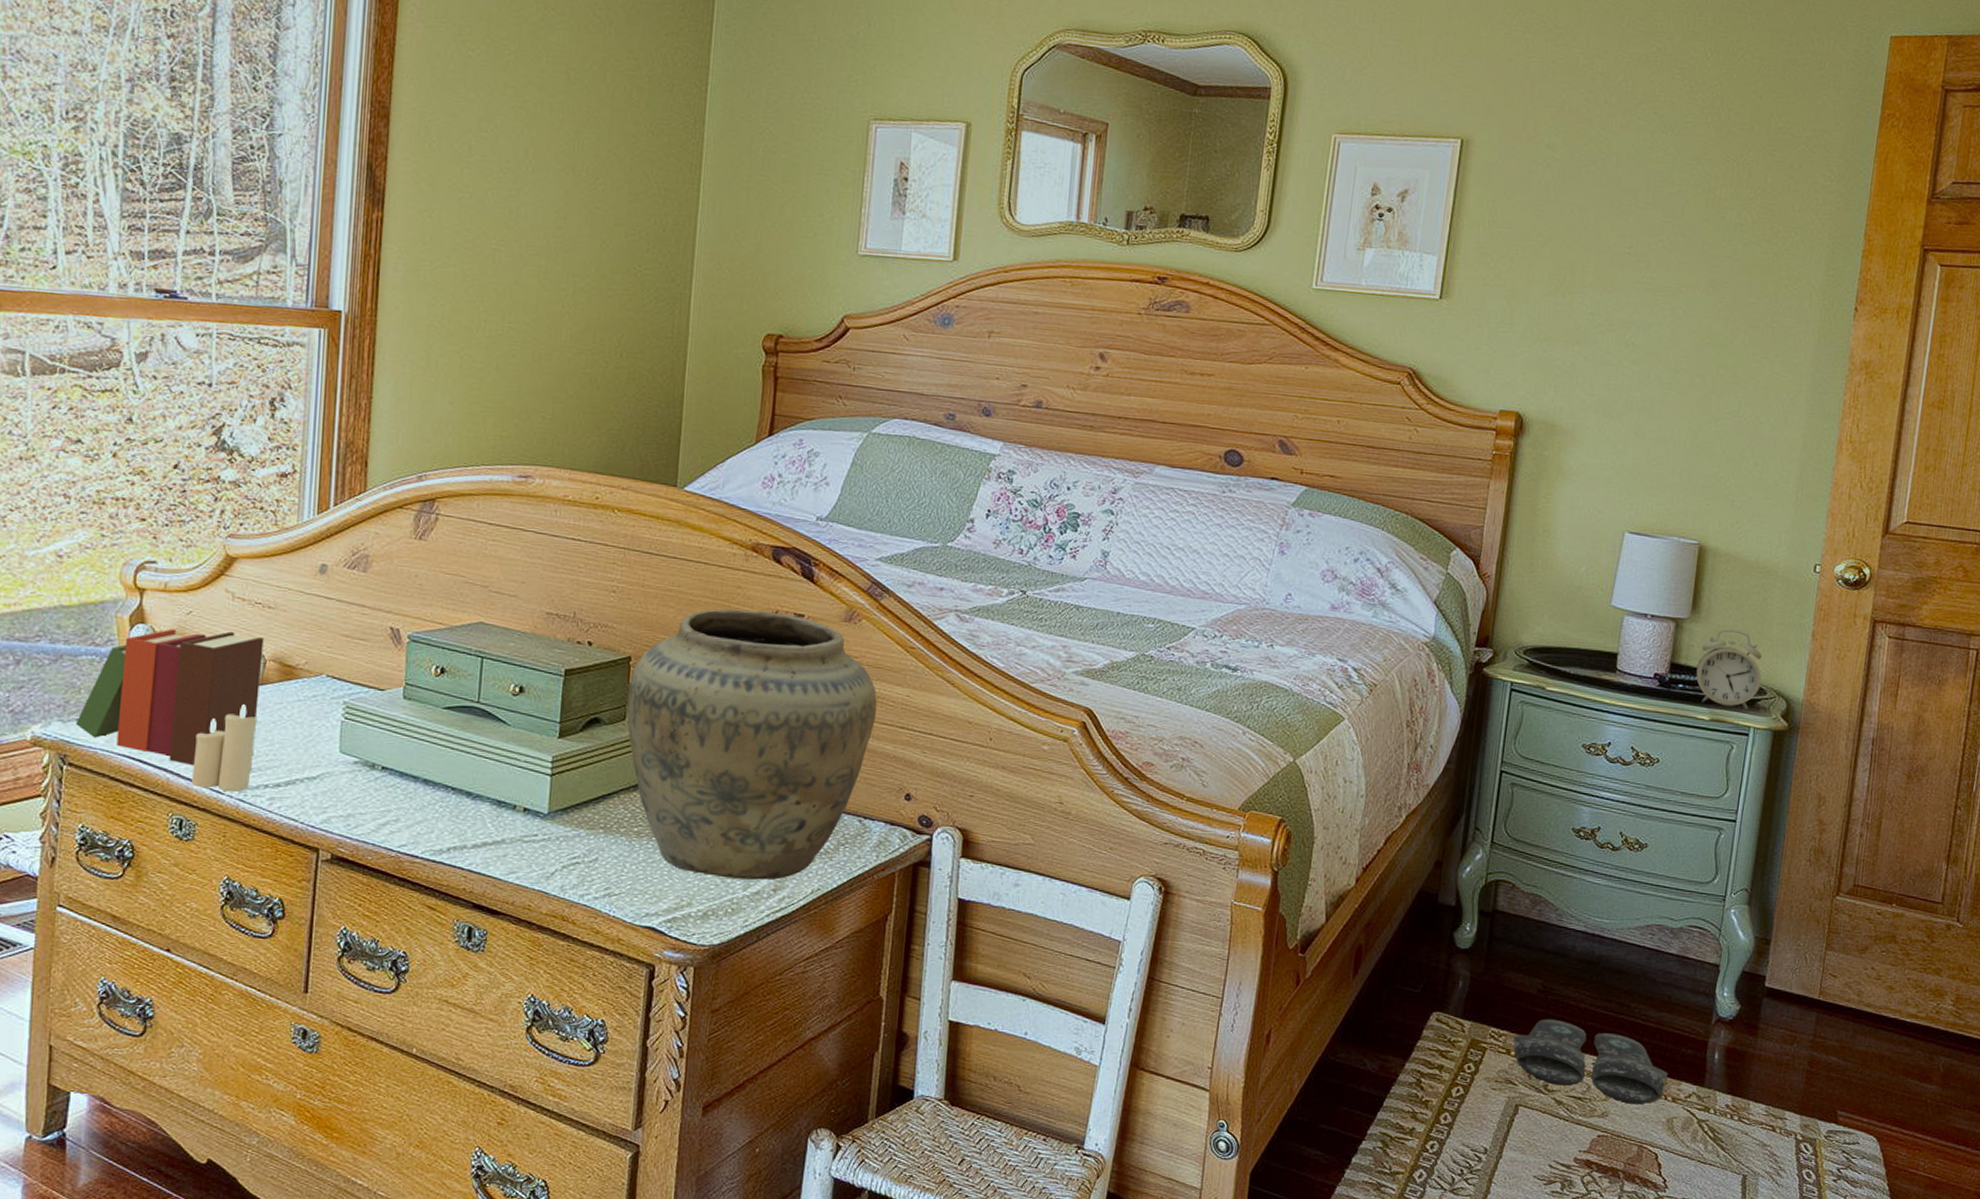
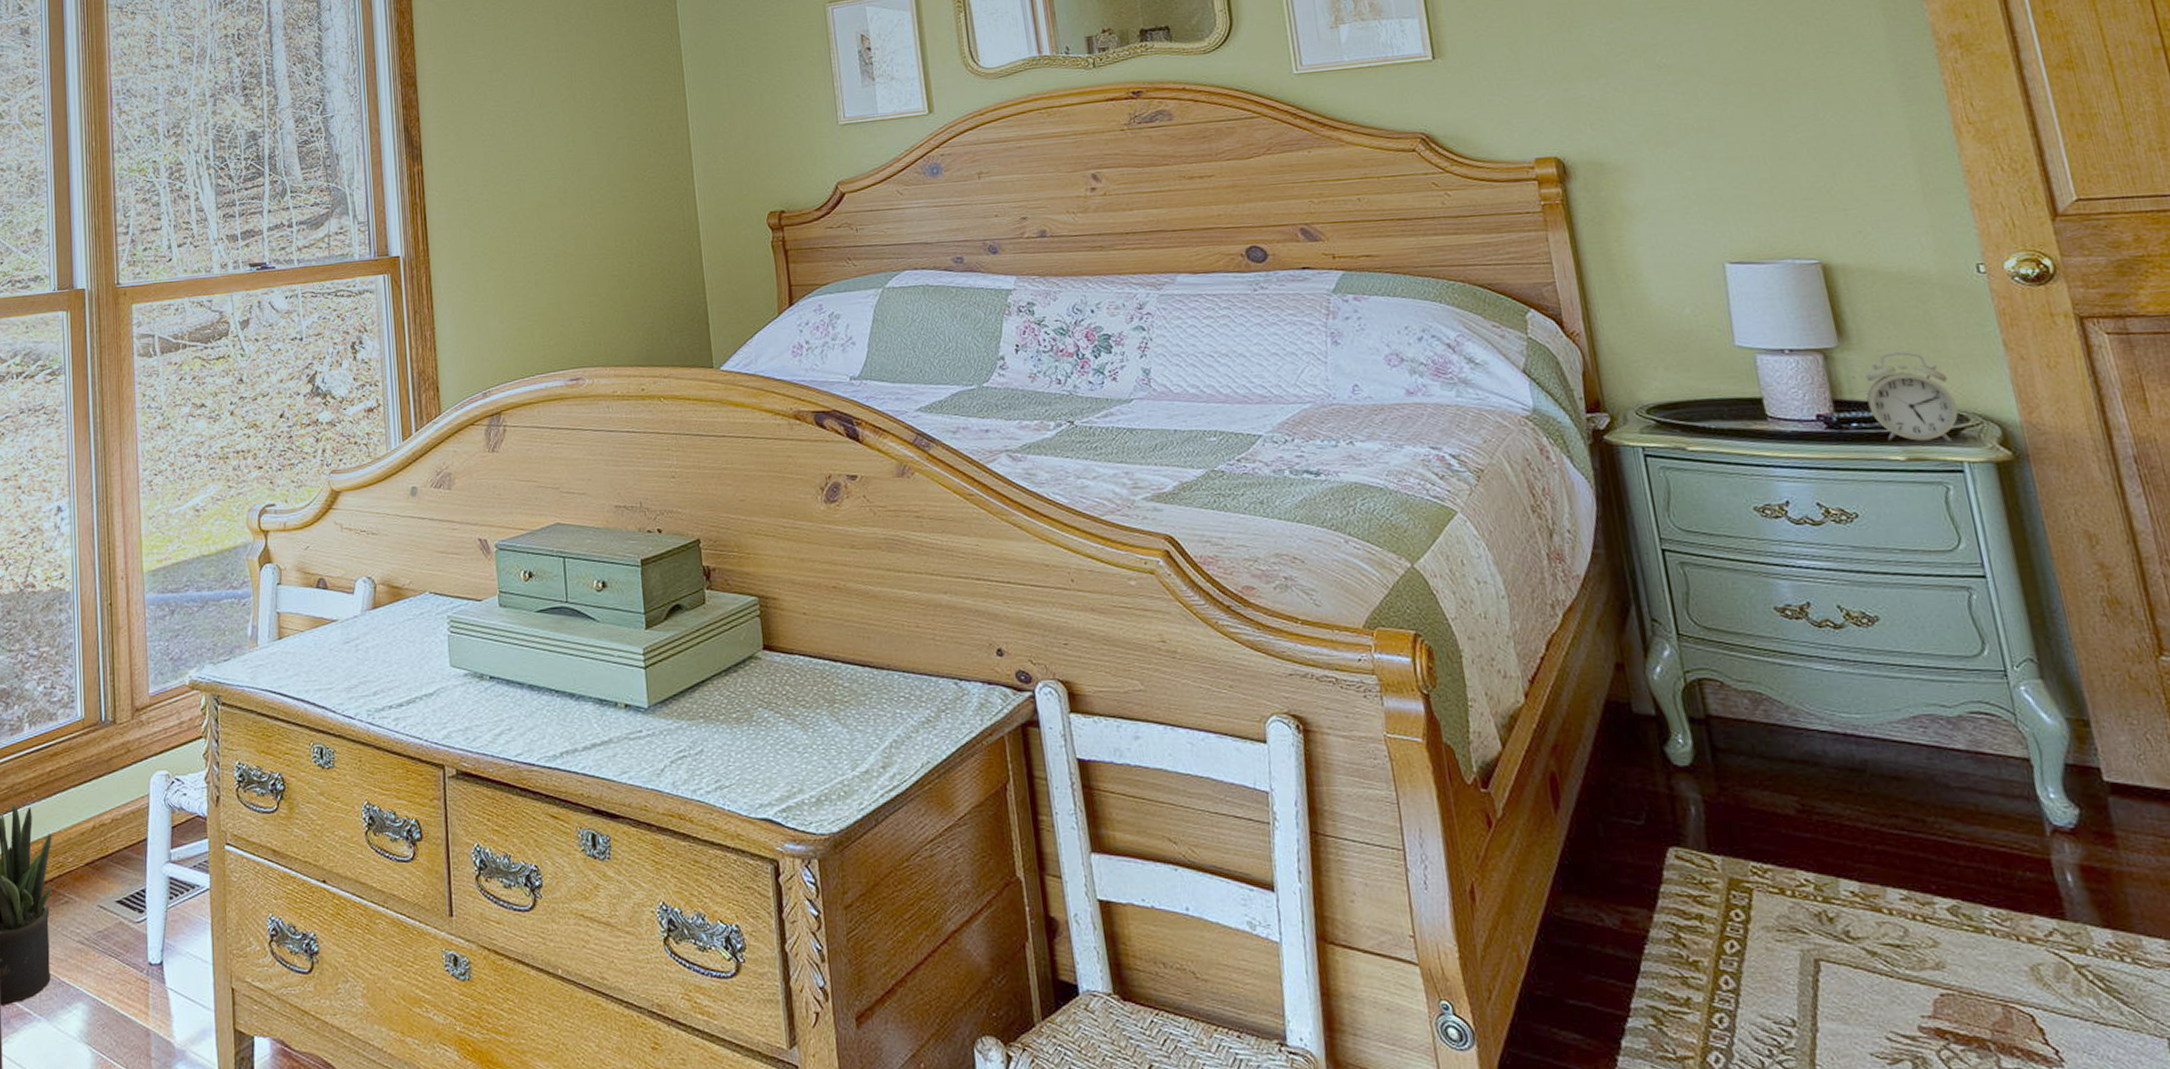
books: present [76,629,264,766] -> none [225,561,375,694]
candle: present [192,704,258,793] -> none [325,629,376,717]
vase: present [626,608,877,880] -> none [702,476,950,759]
slippers: present [1513,1018,1668,1104] -> none [1783,845,2012,949]

